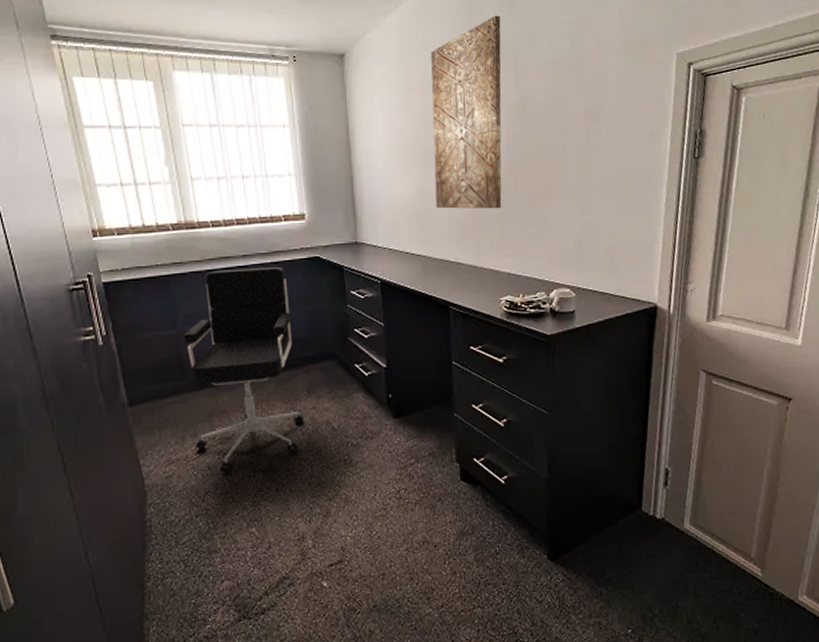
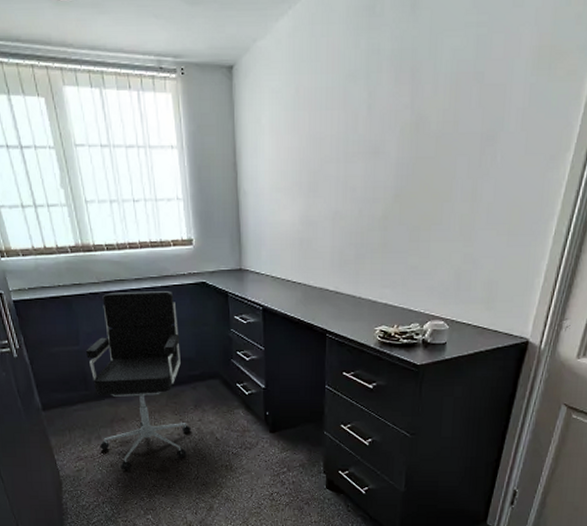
wall art: present [431,15,502,209] -> none [319,17,401,238]

